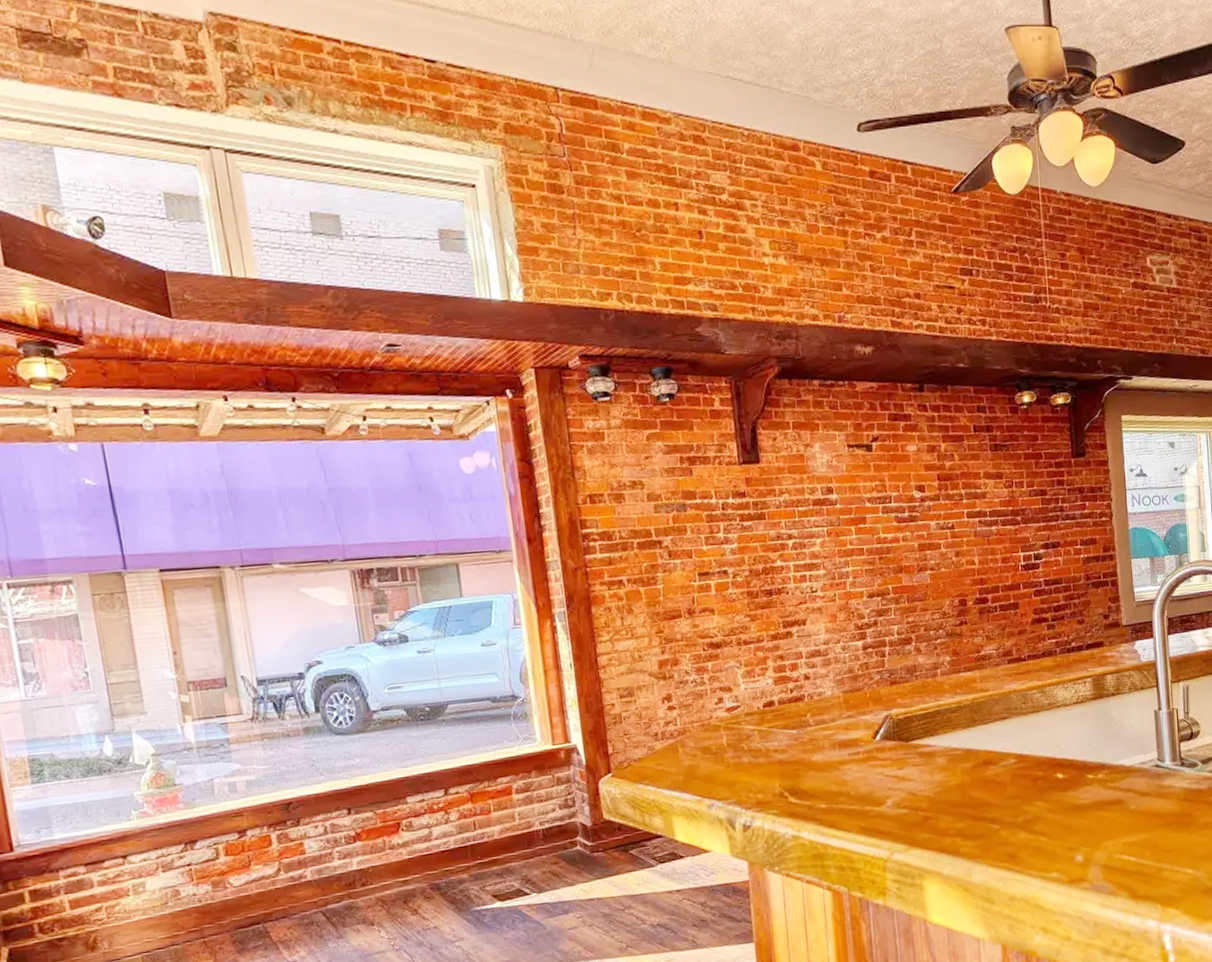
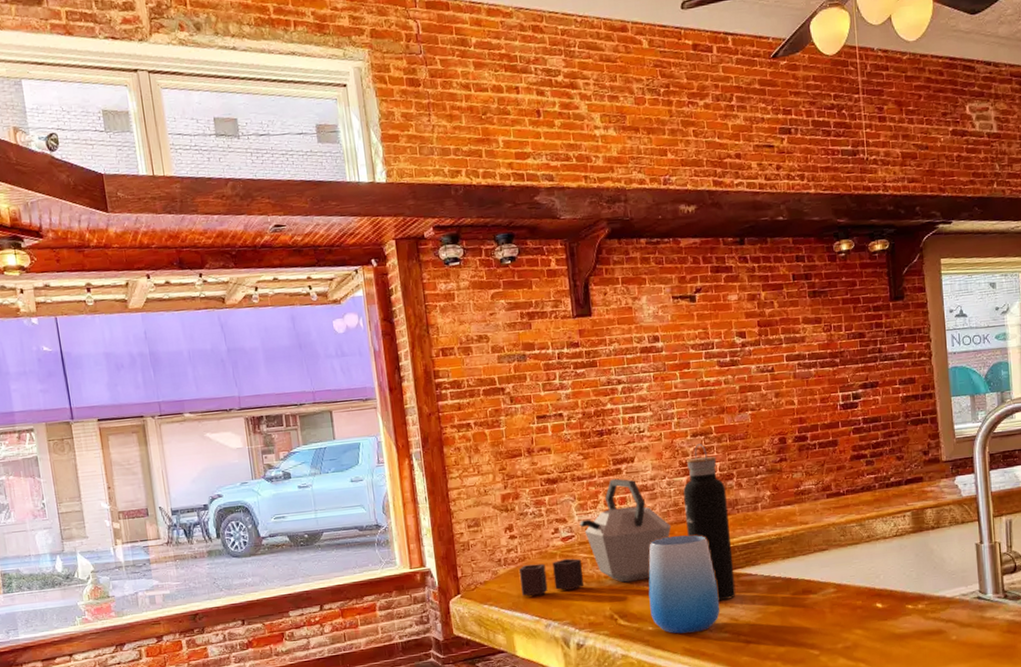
kettle: none [678,642,847,774] -> present [518,478,672,596]
cup: none [821,703,898,811] -> present [648,535,720,634]
water bottle: none [859,605,914,775] -> present [683,443,736,601]

